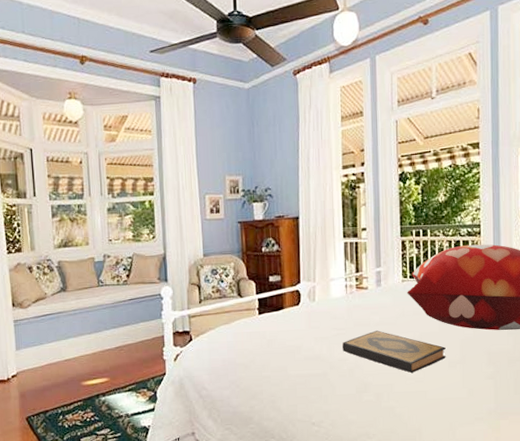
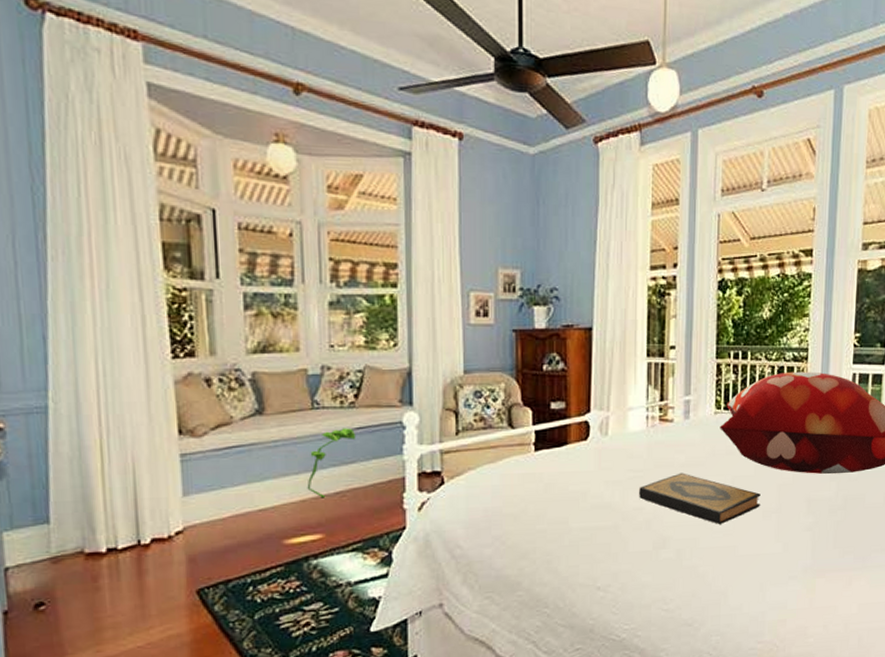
decorative plant: none [96,299,129,352] -> present [307,428,356,498]

